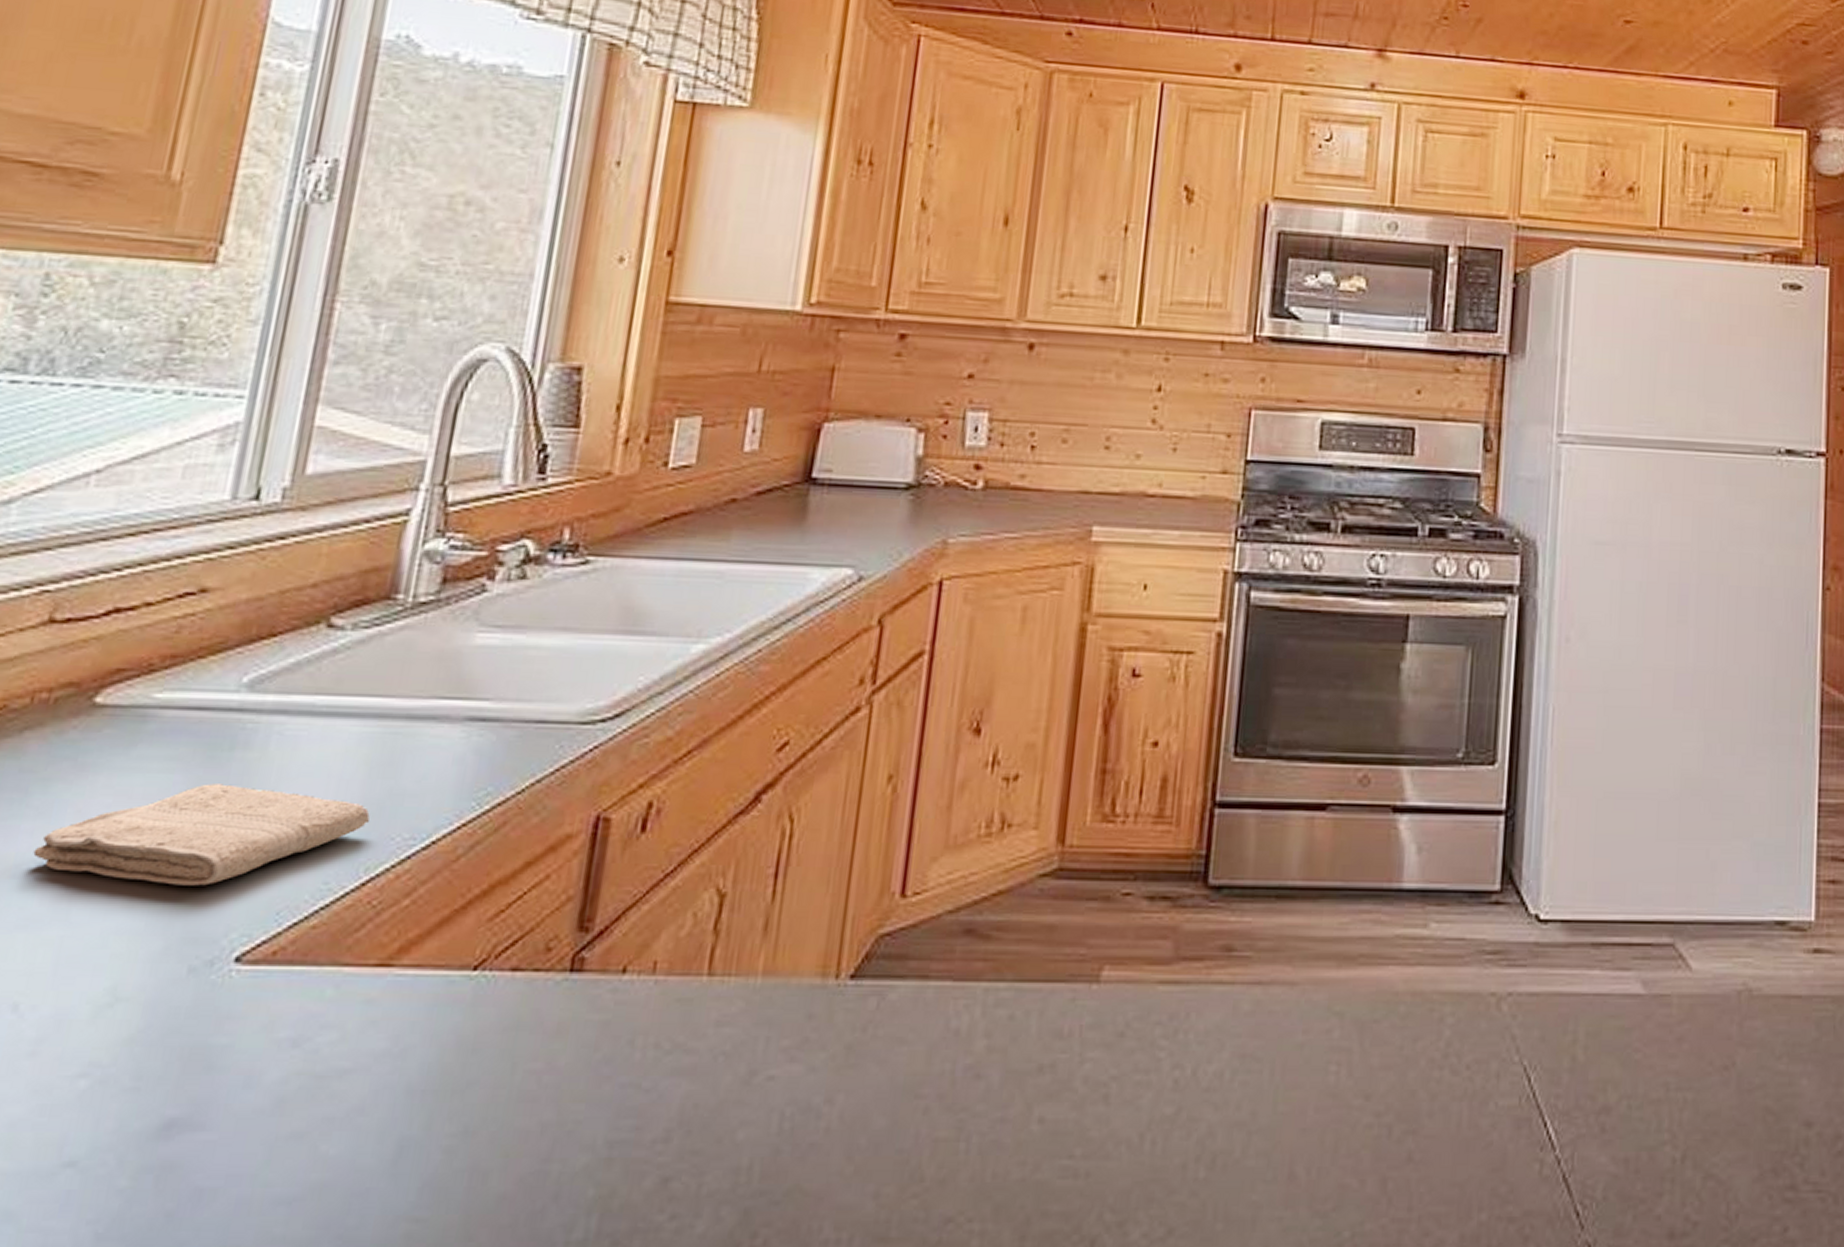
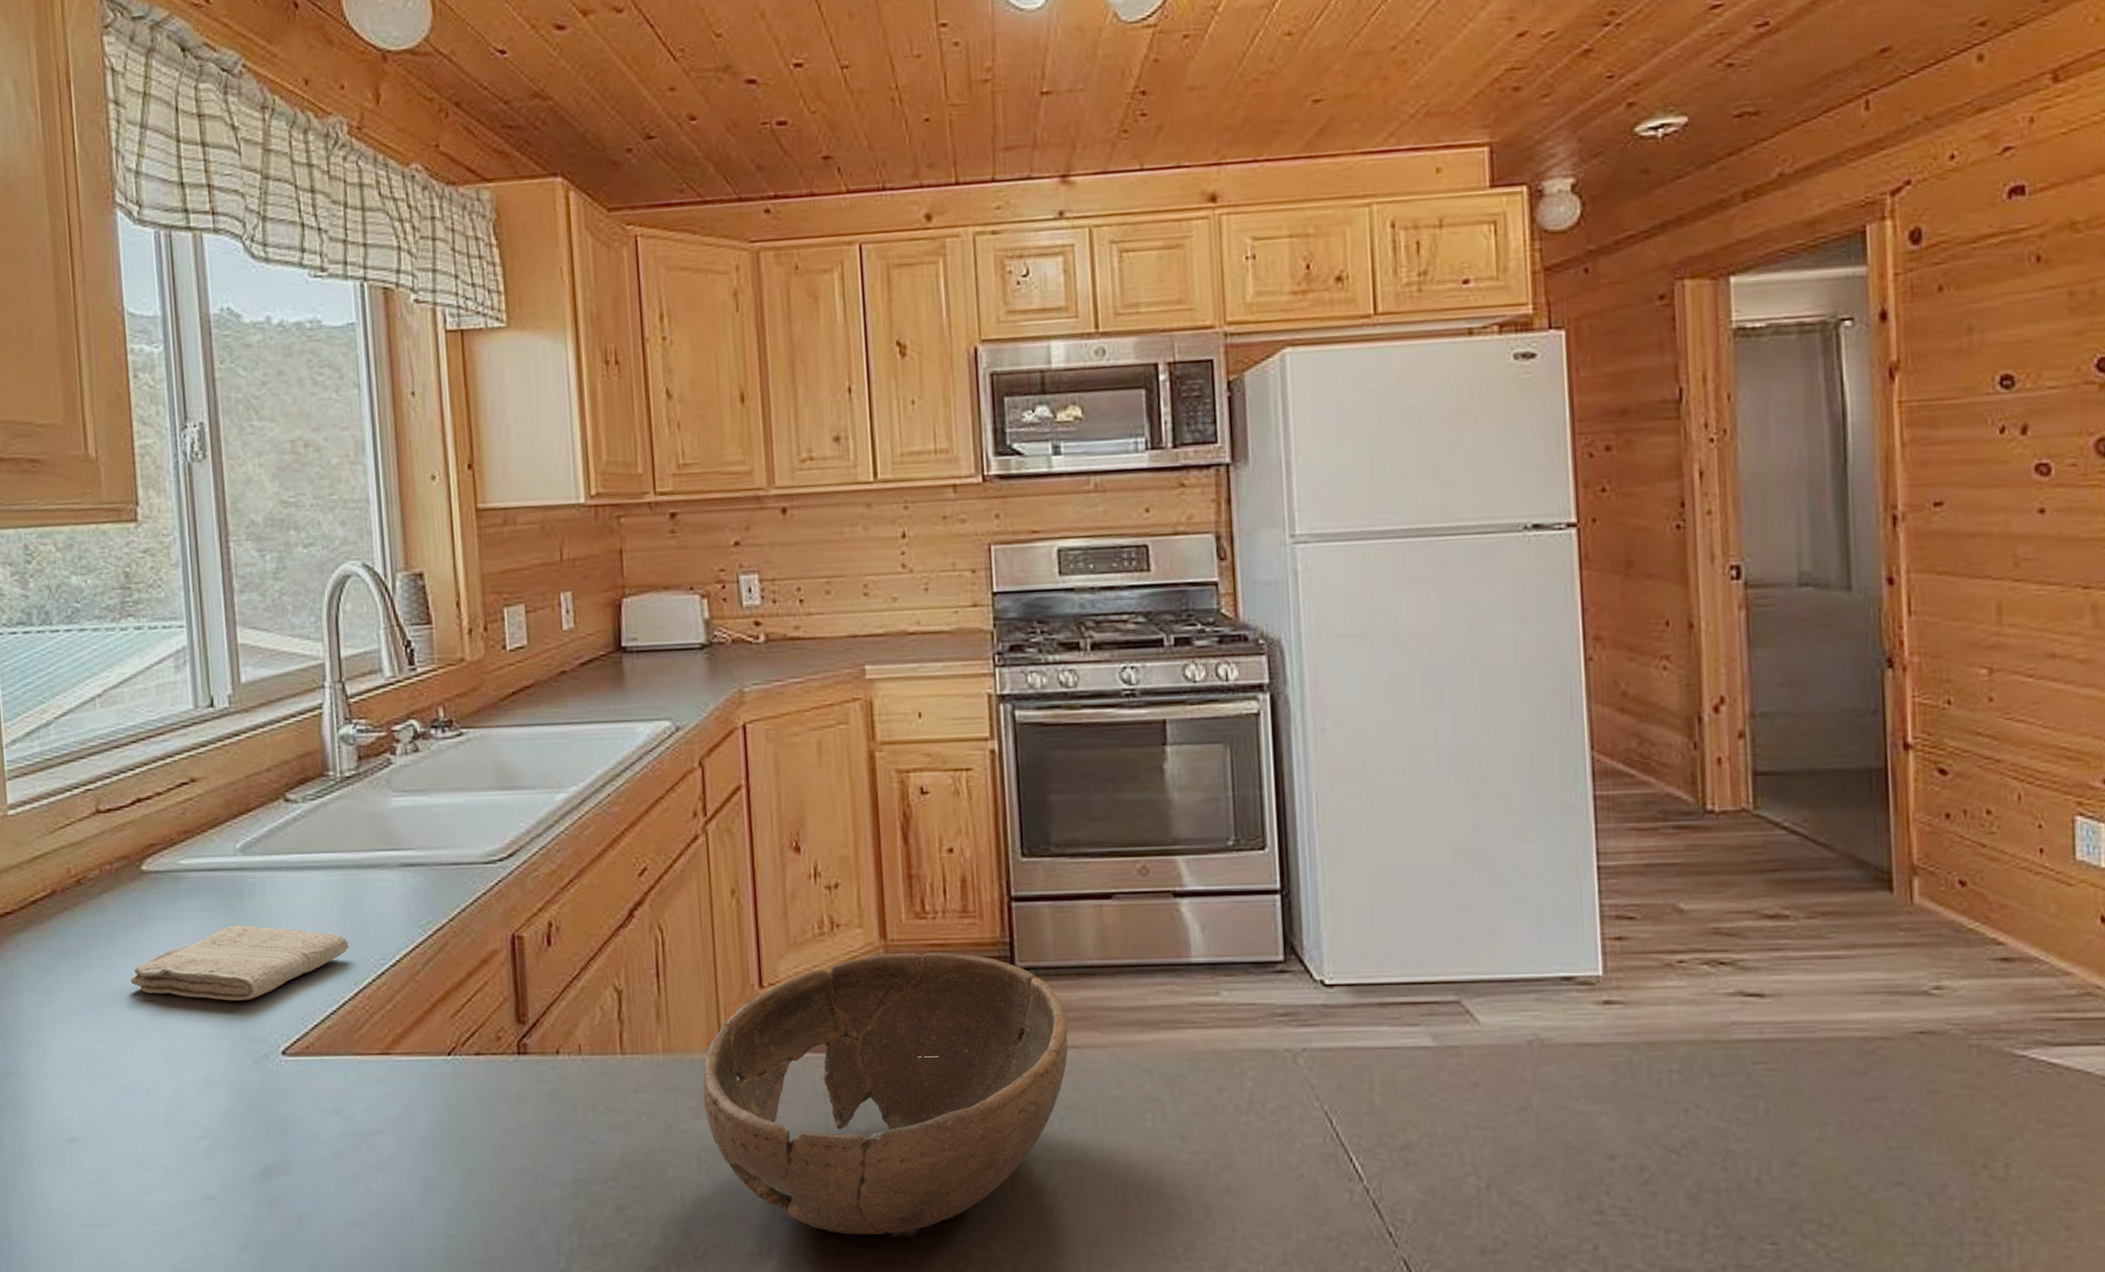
bowl: none [802,861,1257,1216] -> present [703,952,1069,1235]

